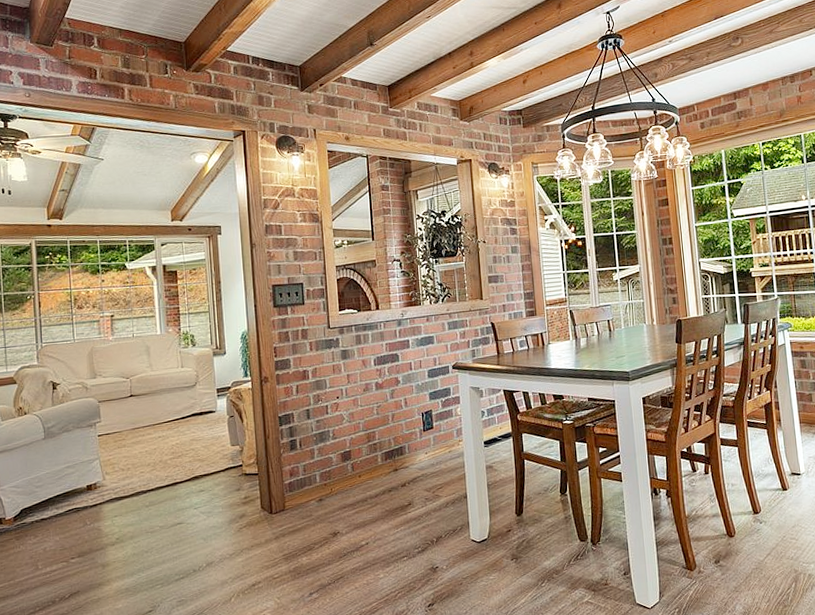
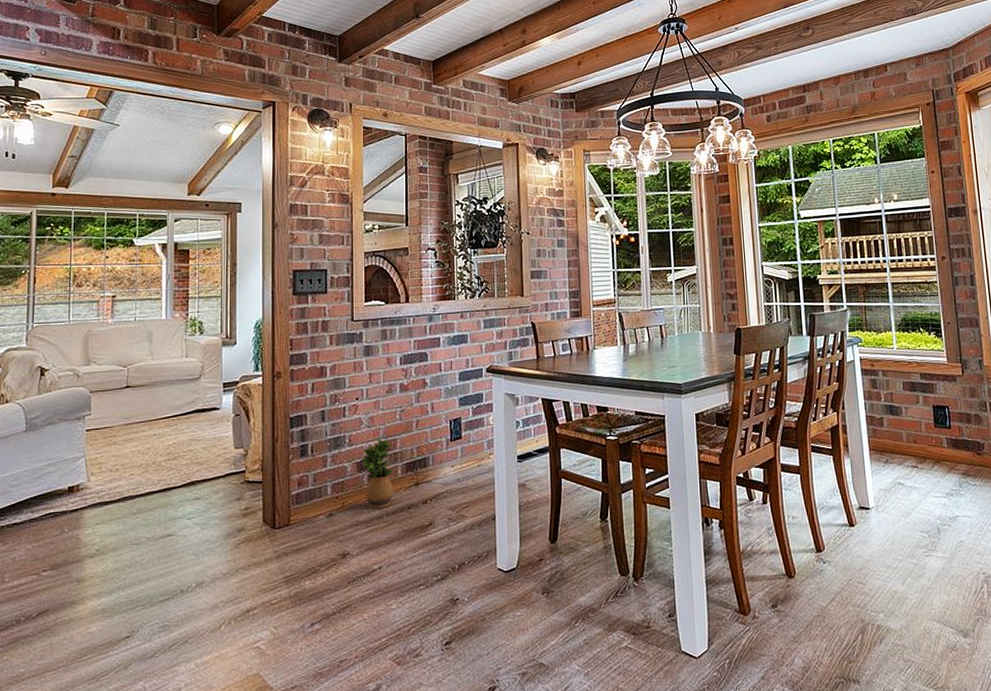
potted plant: none [344,430,376,493] -> present [361,437,394,509]

